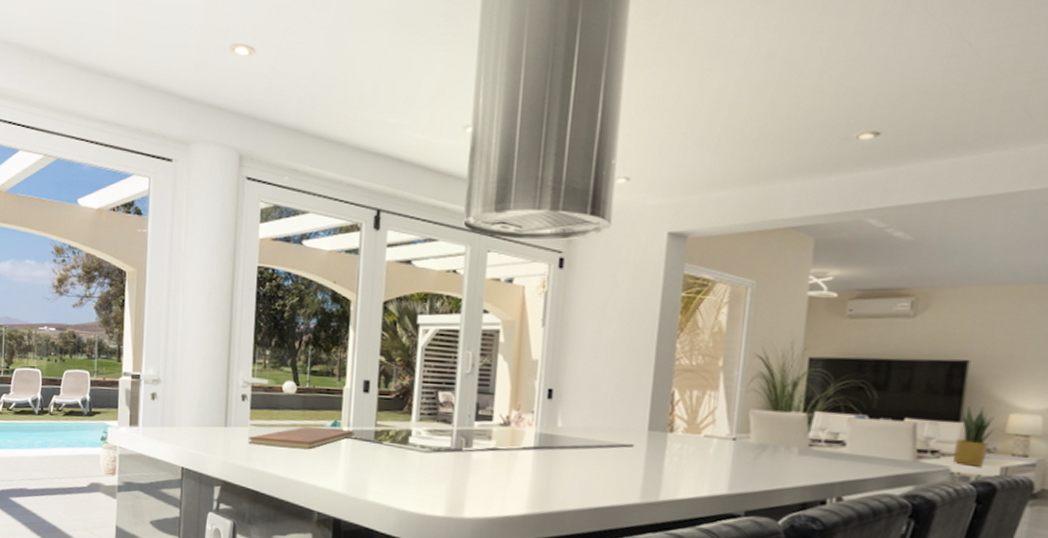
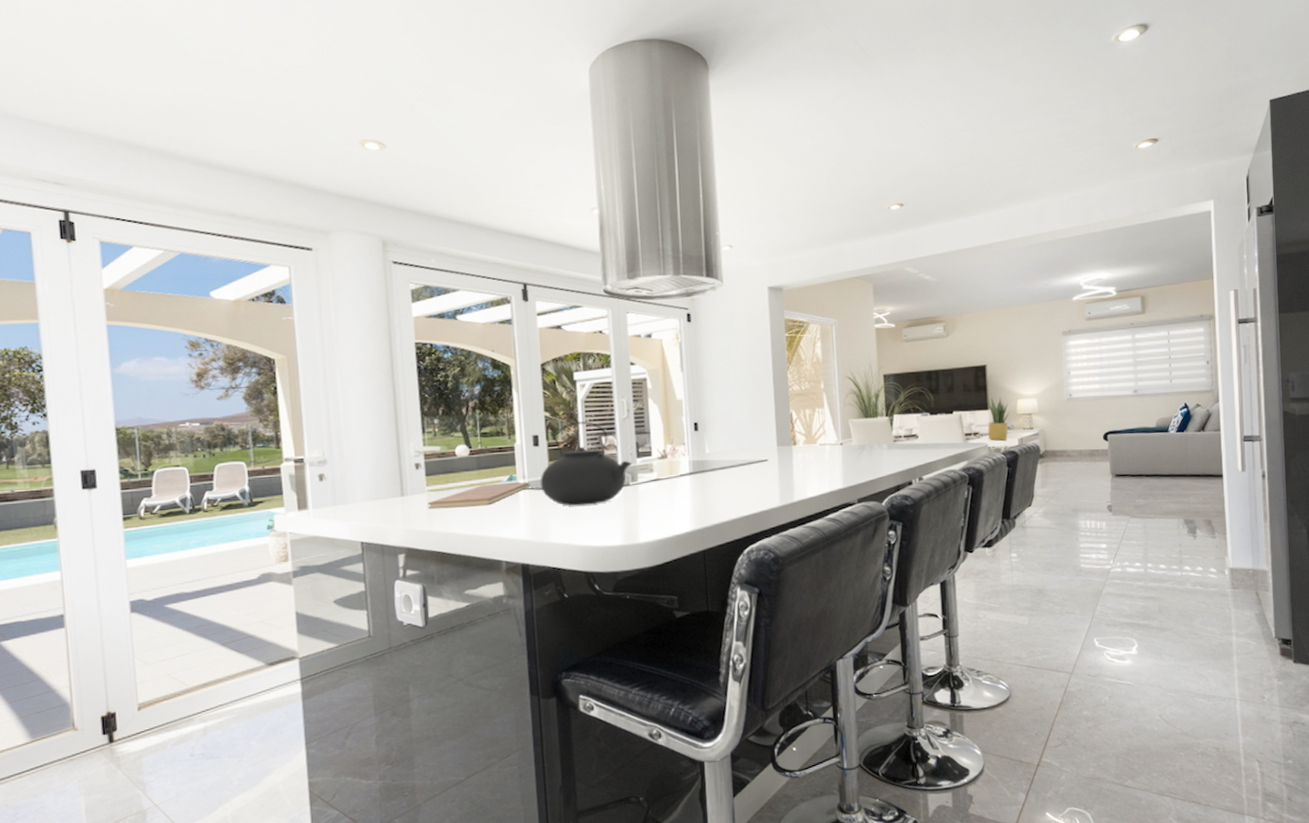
teakettle: none [364,370,470,466] -> present [540,421,633,505]

